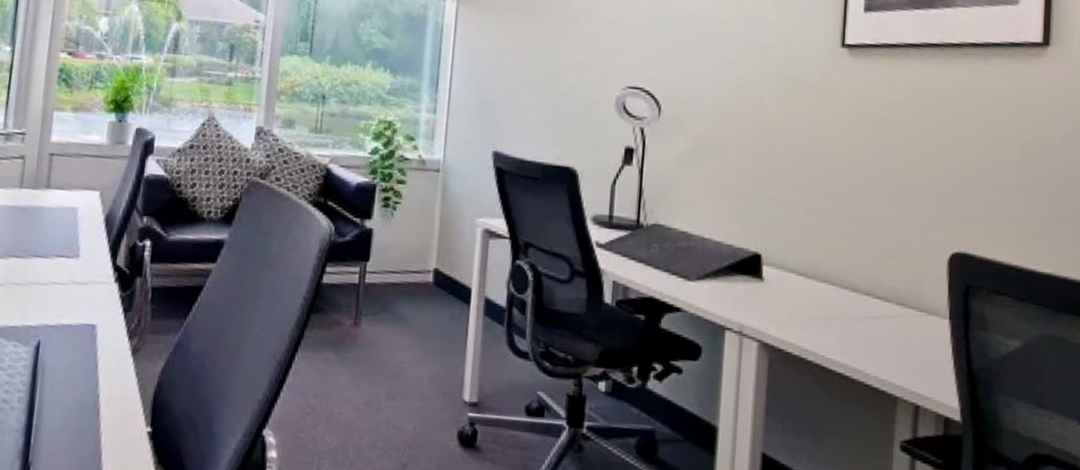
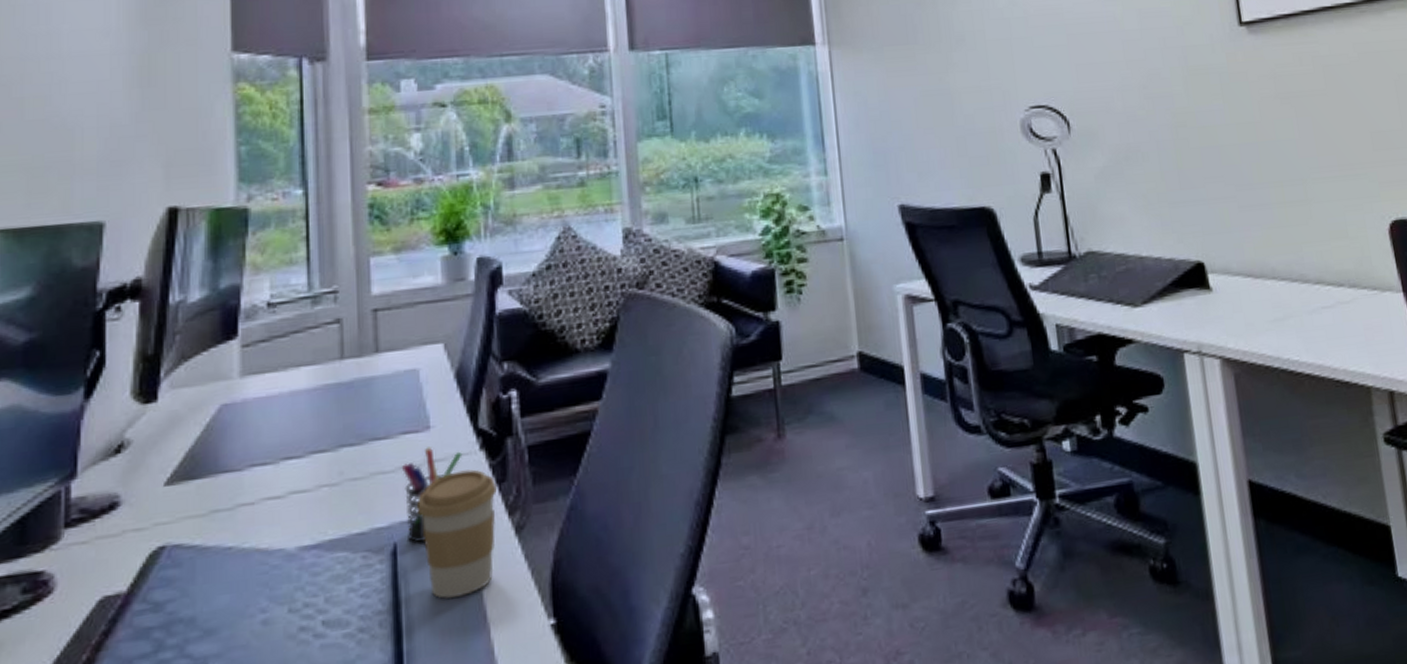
pen holder: none [49,271,101,345] -> present [402,447,463,544]
coffee cup: none [59,295,123,393] -> present [416,469,497,599]

